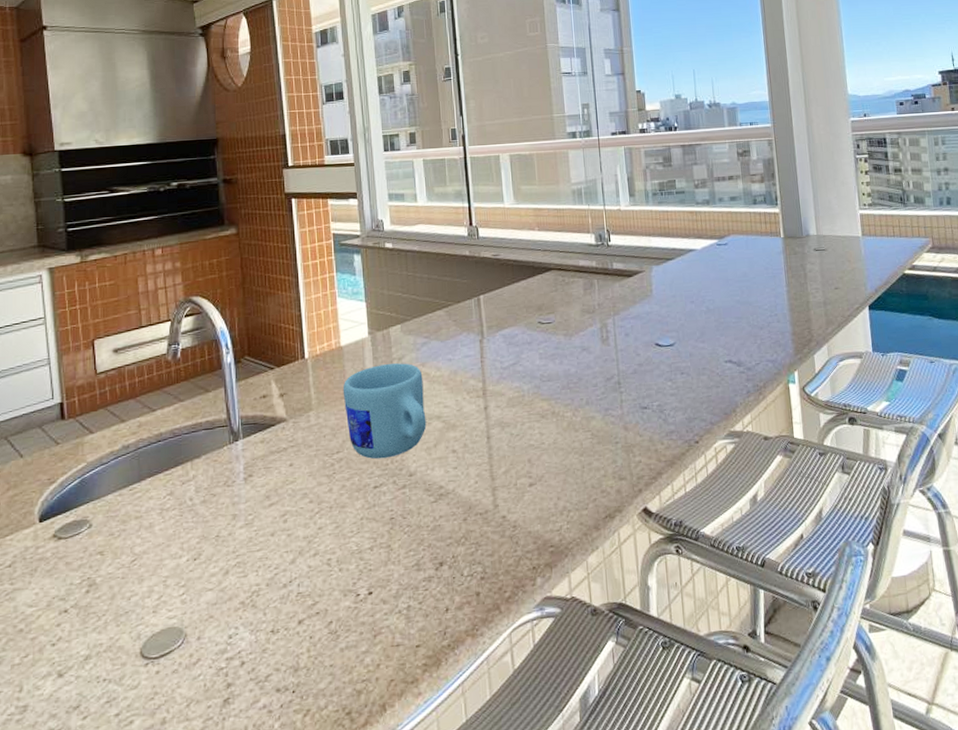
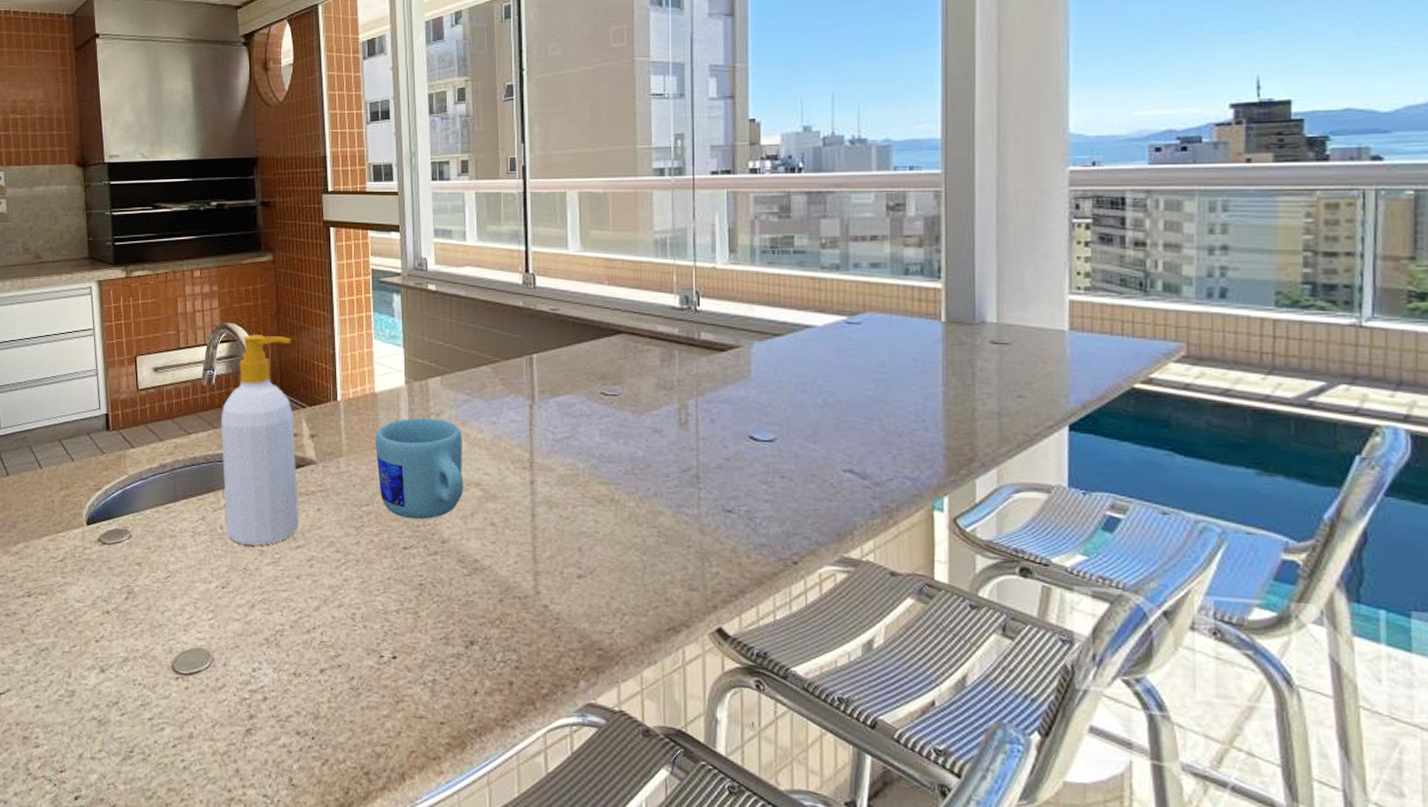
soap bottle: none [187,304,272,512] -> present [220,333,299,546]

